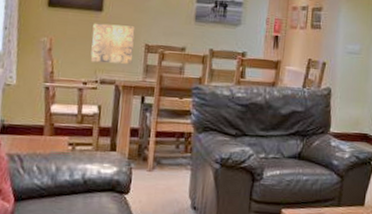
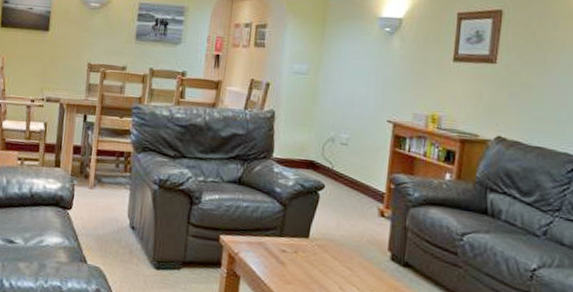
wall art: present [90,23,135,64] -> none [38,42,79,83]

